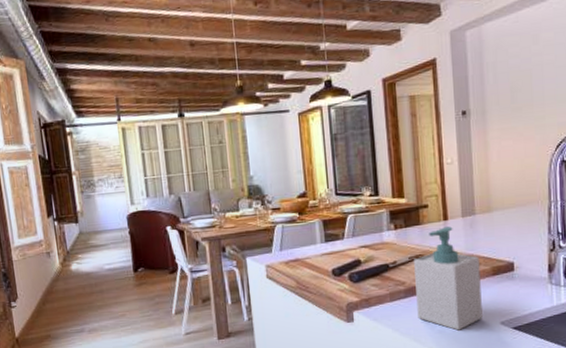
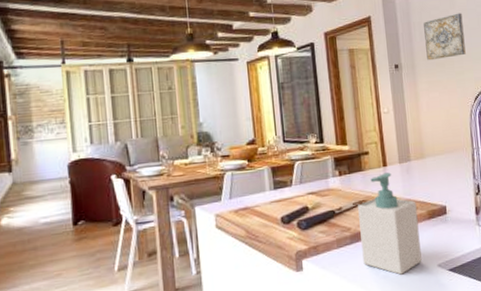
wall art: none [499,48,549,106] -> present [423,13,466,61]

